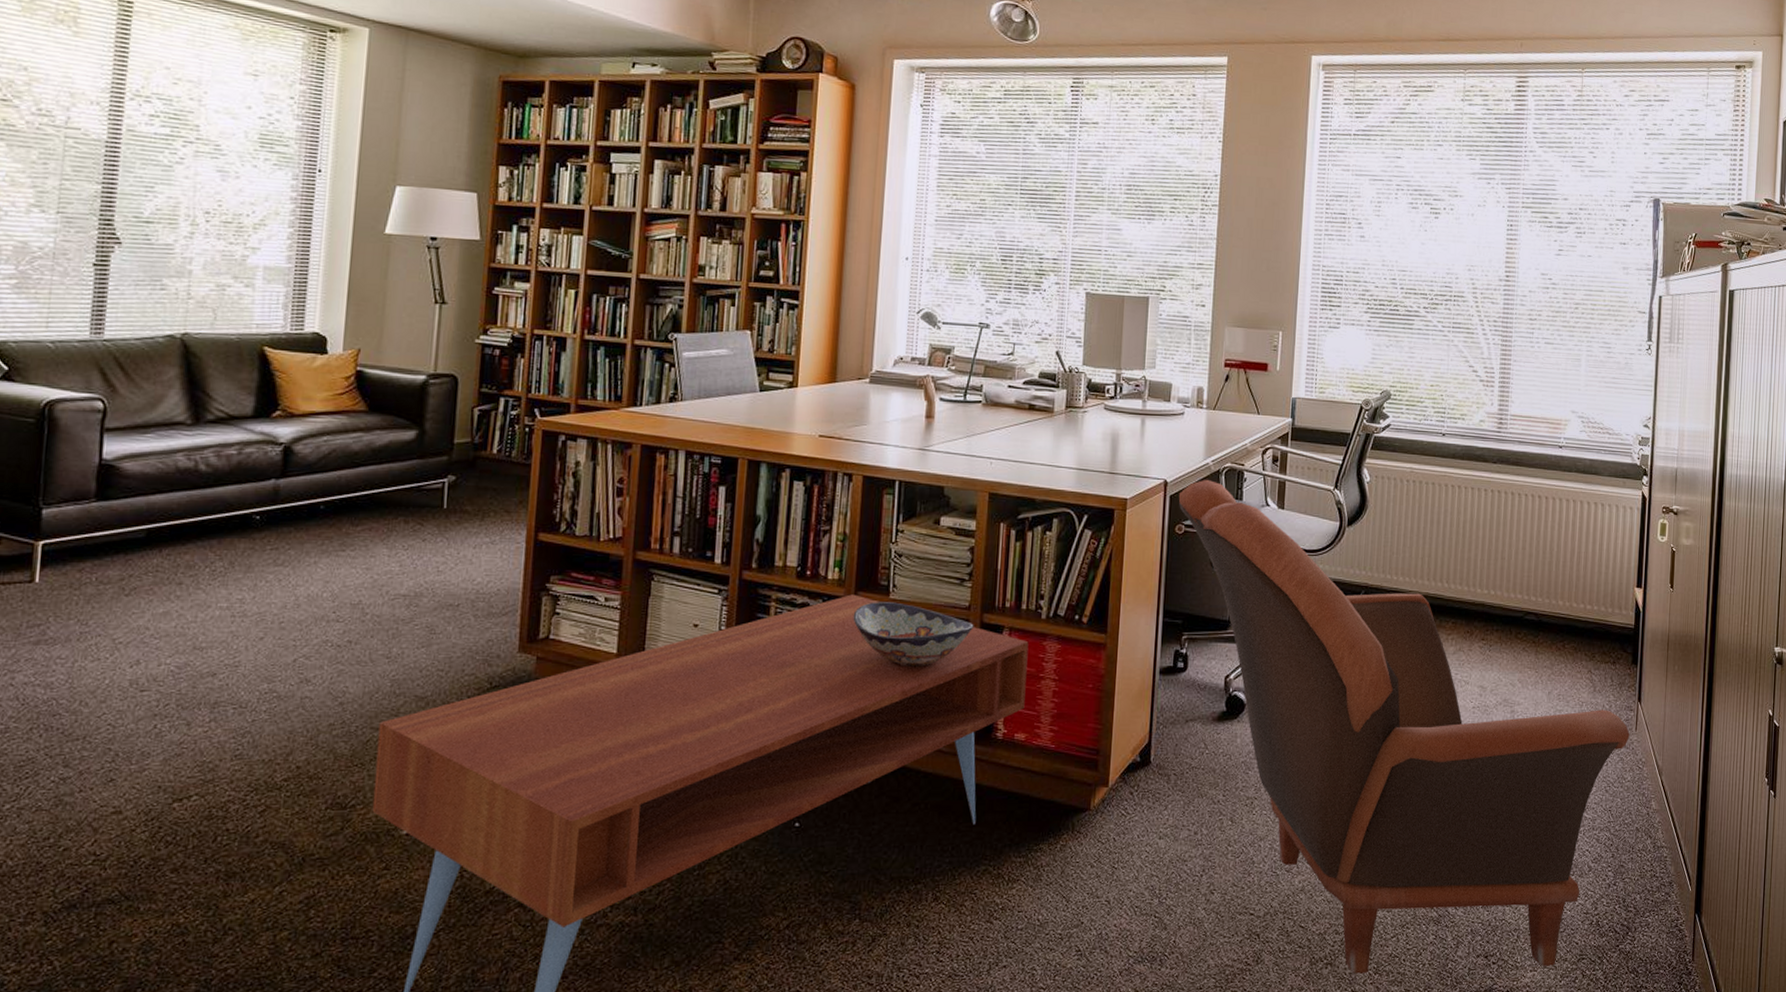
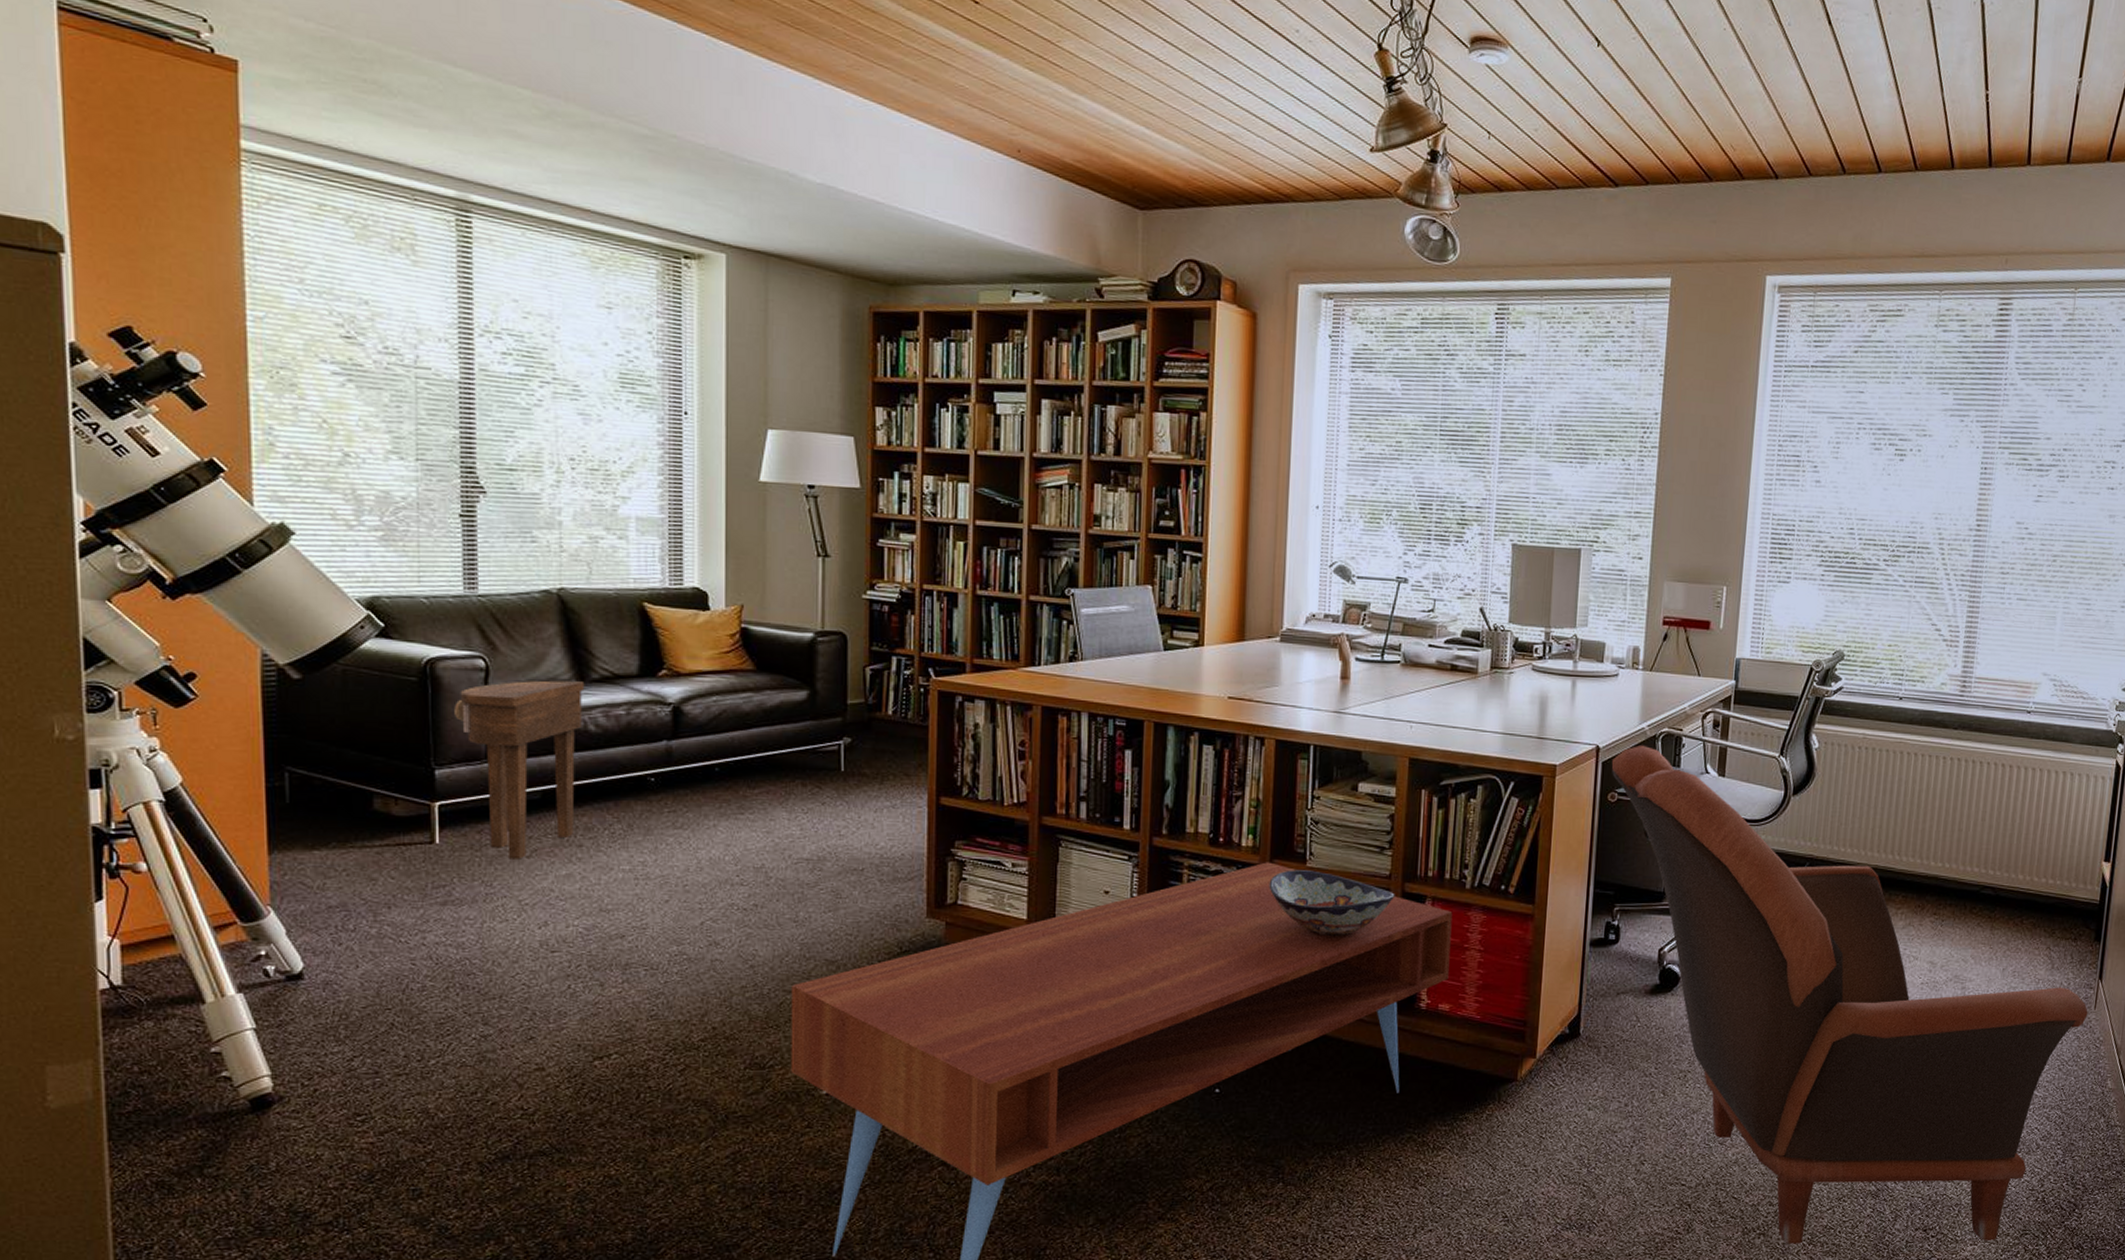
side table: none [68,421,200,598] -> present [454,680,585,860]

